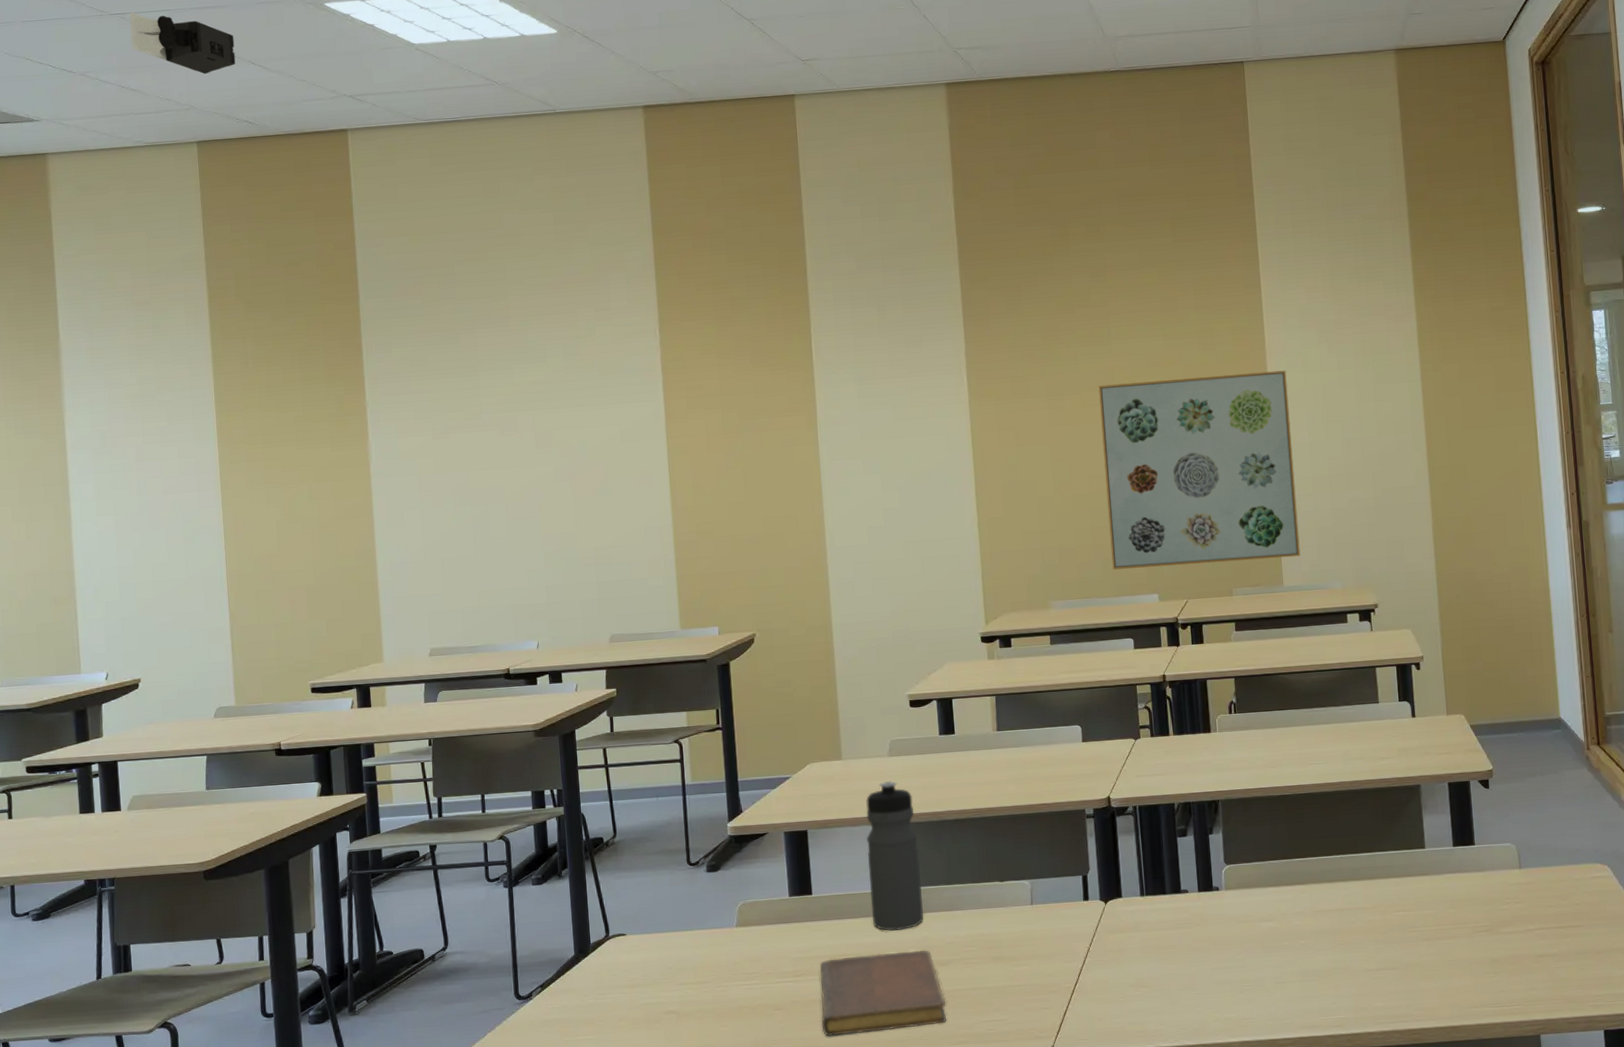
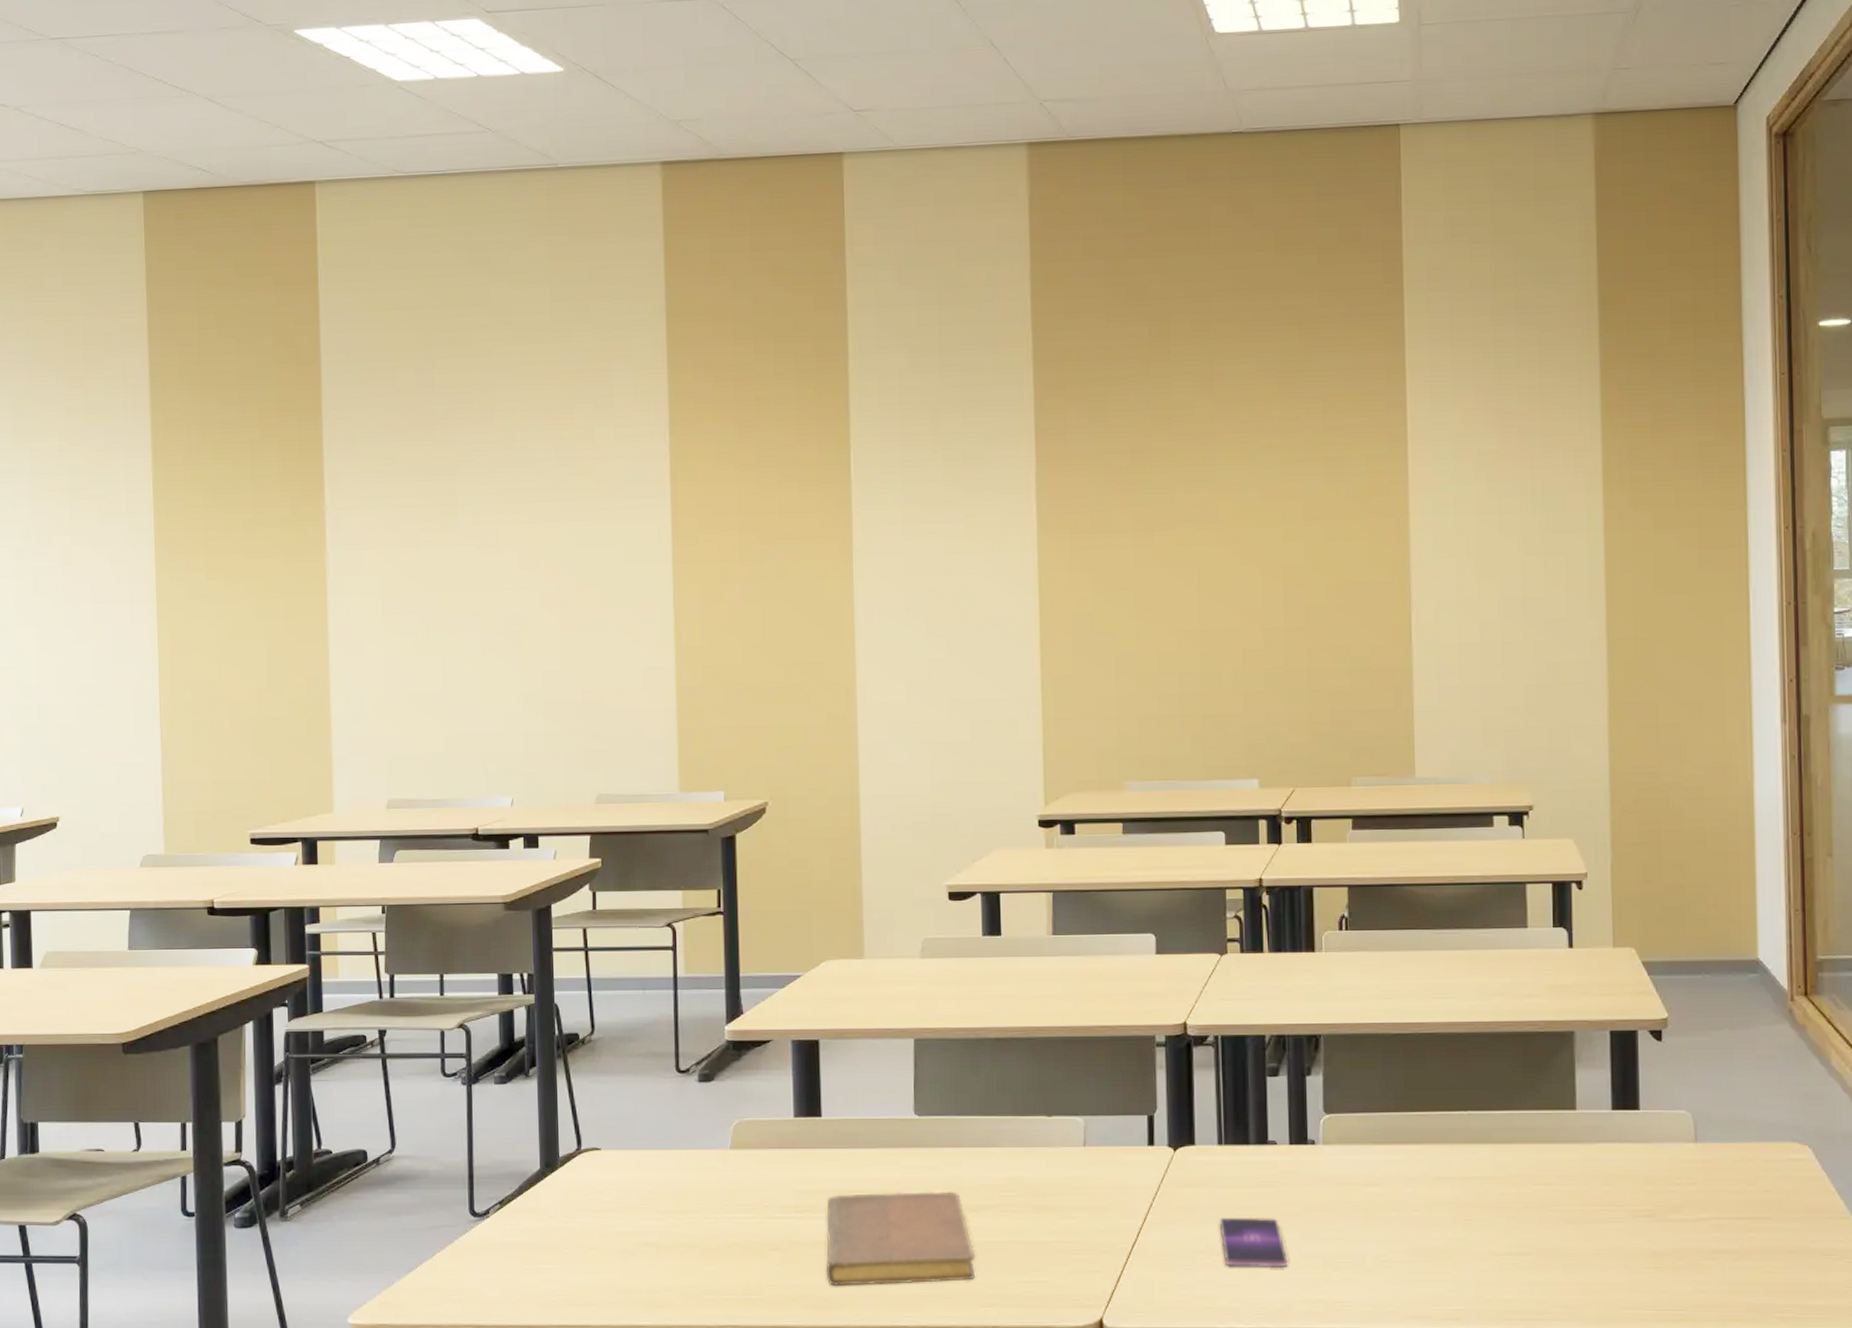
projector: present [129,11,236,75] -> none [71,36,190,112]
water bottle: present [866,780,924,931] -> none [890,987,953,1166]
wall art: present [1099,370,1301,570] -> none [1198,511,1439,747]
smartphone: none [1145,953,1202,996] -> present [1219,1217,1287,1268]

